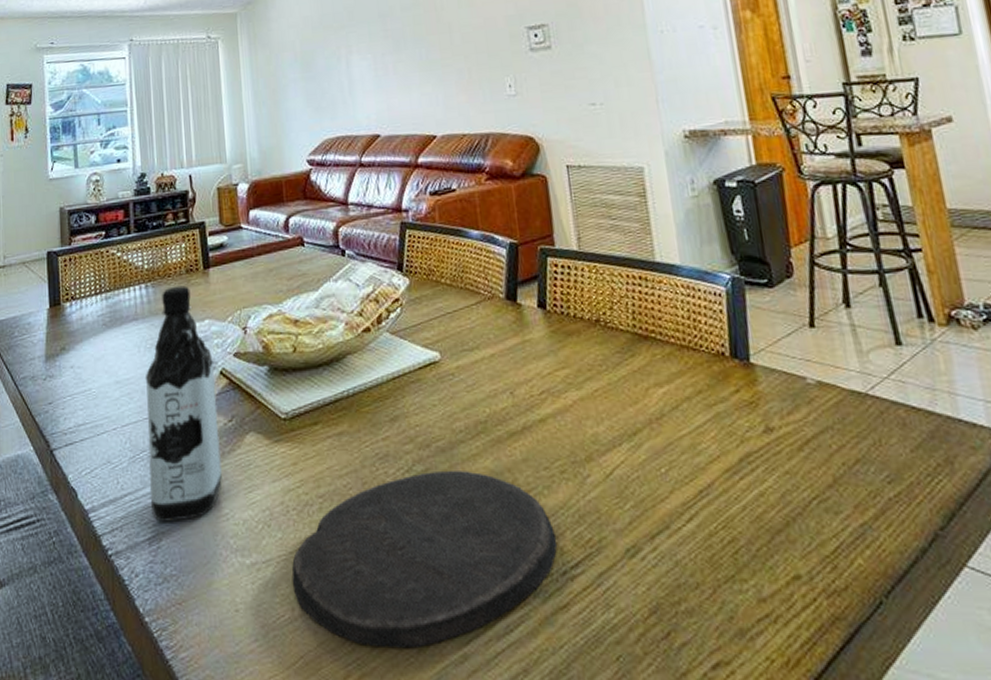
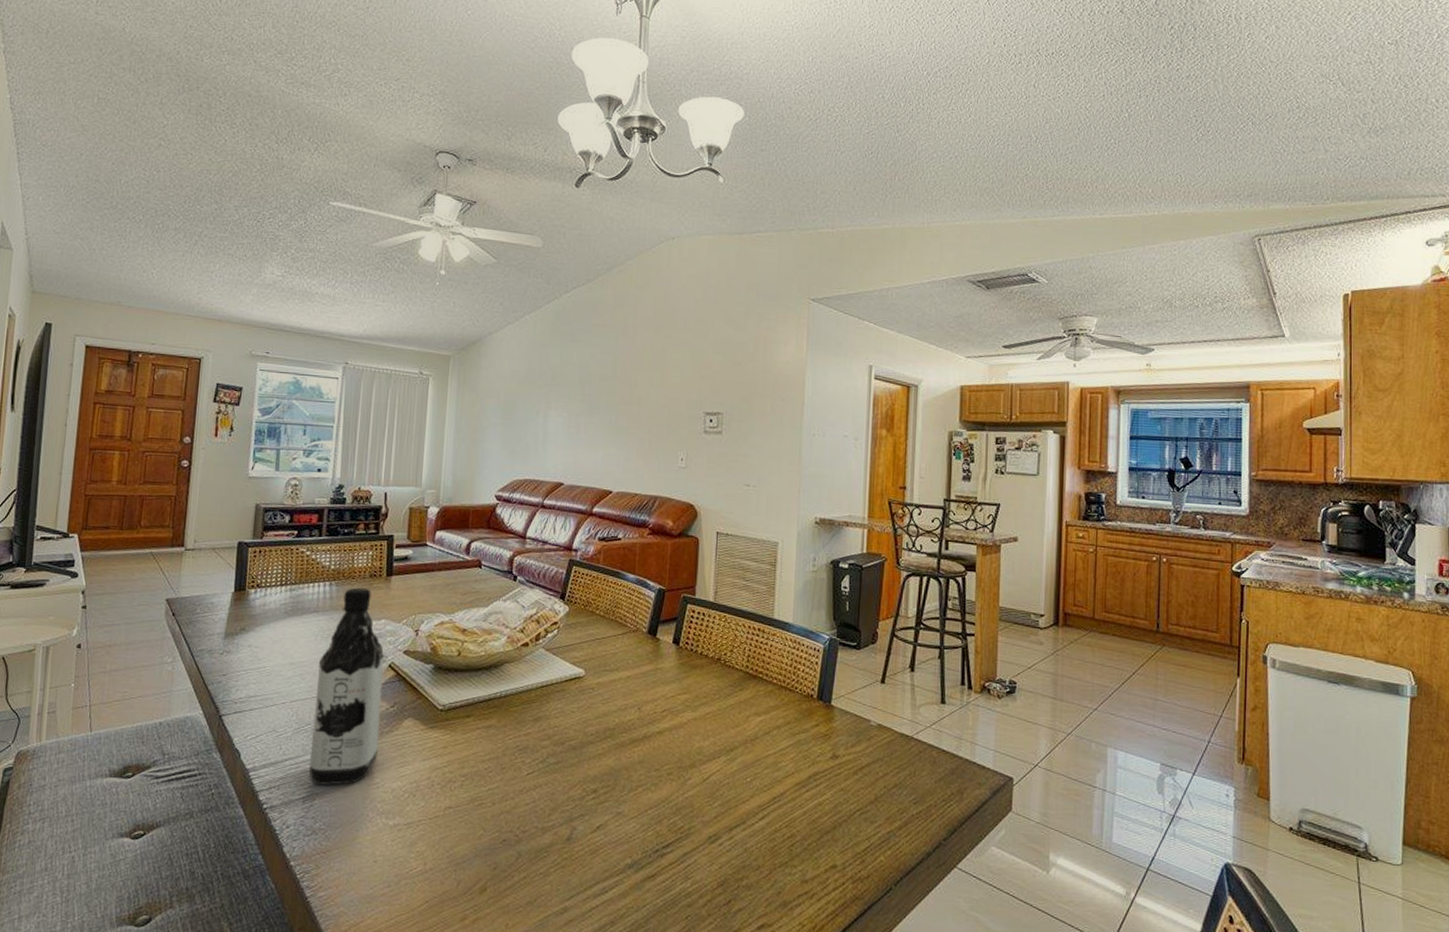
plate: present [292,470,558,649] -> none [427,764,656,901]

